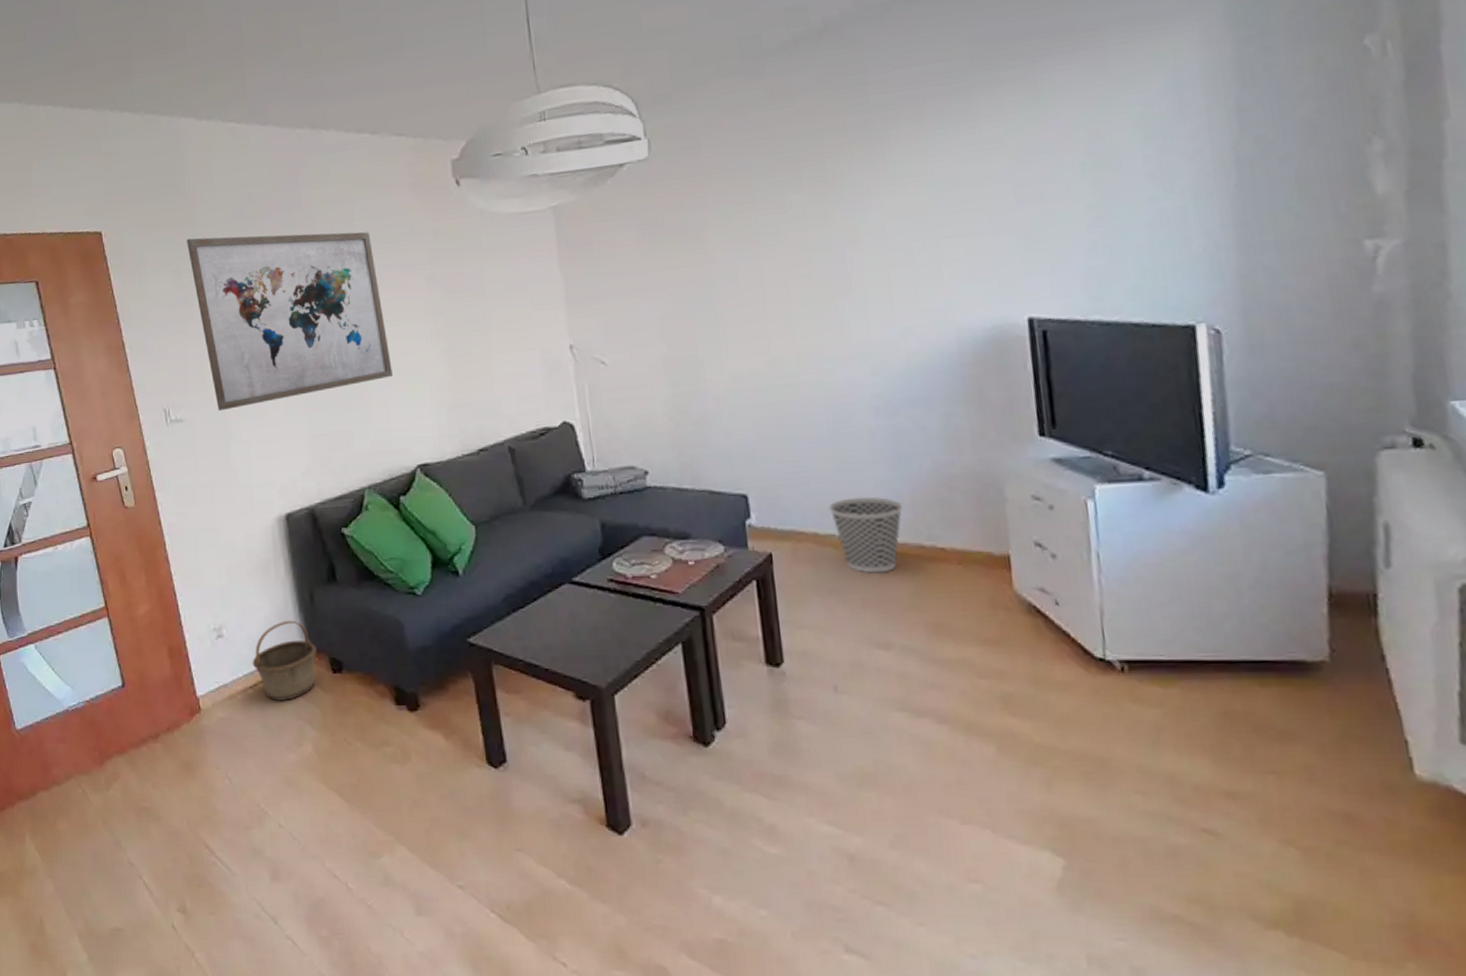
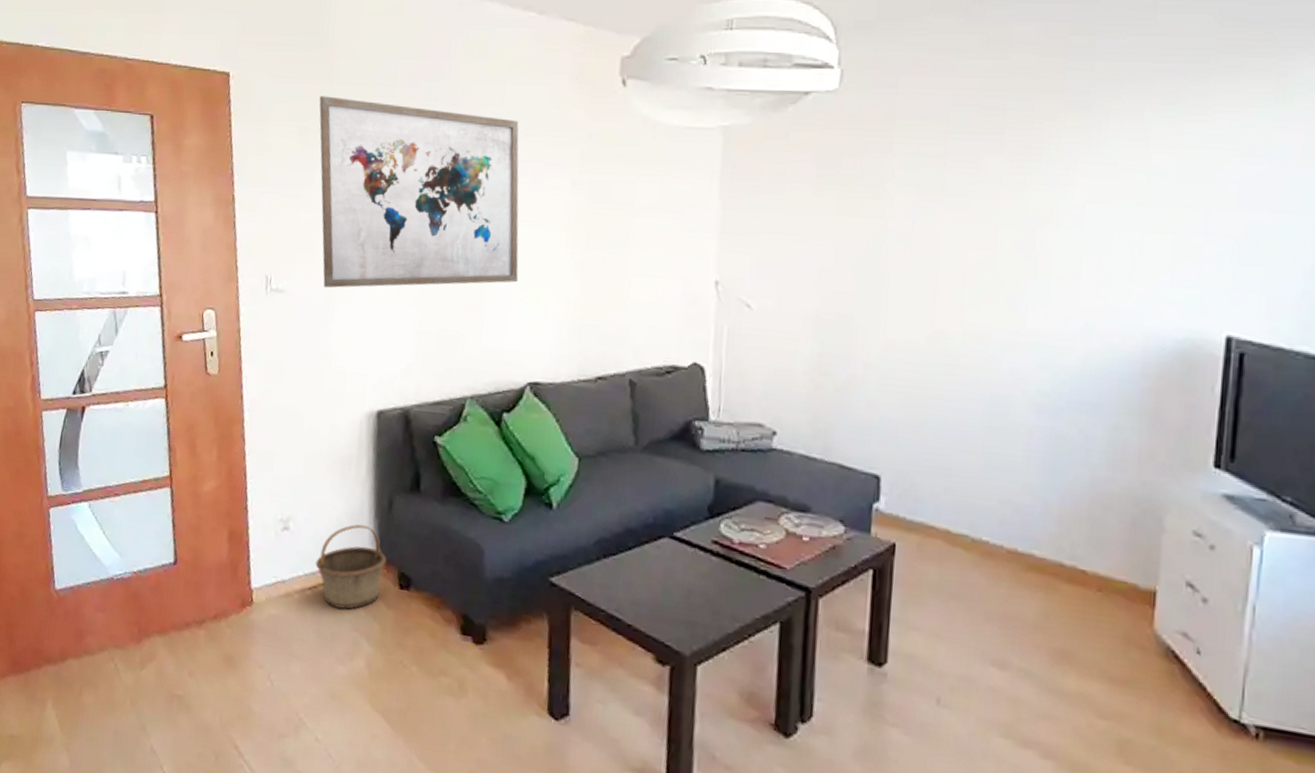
wastebasket: present [828,497,902,574] -> none [967,498,1048,586]

